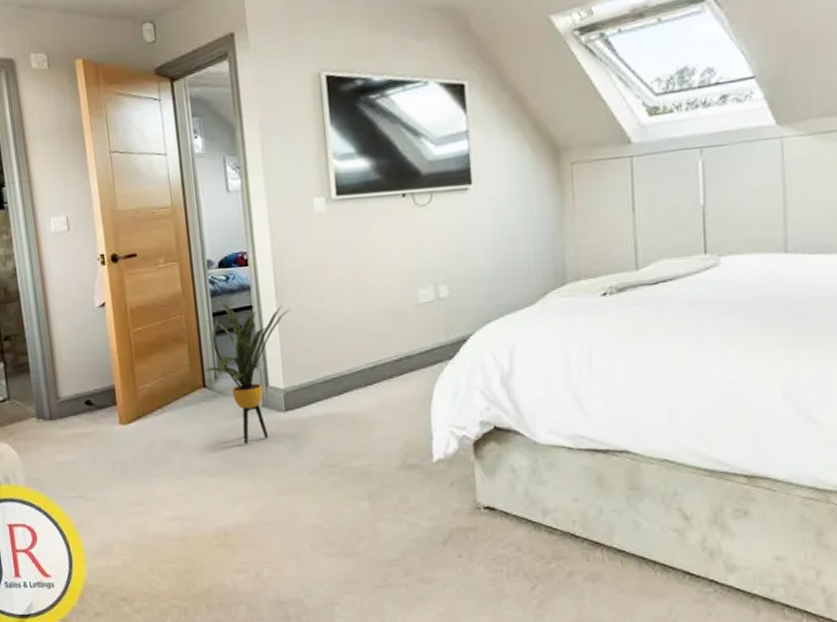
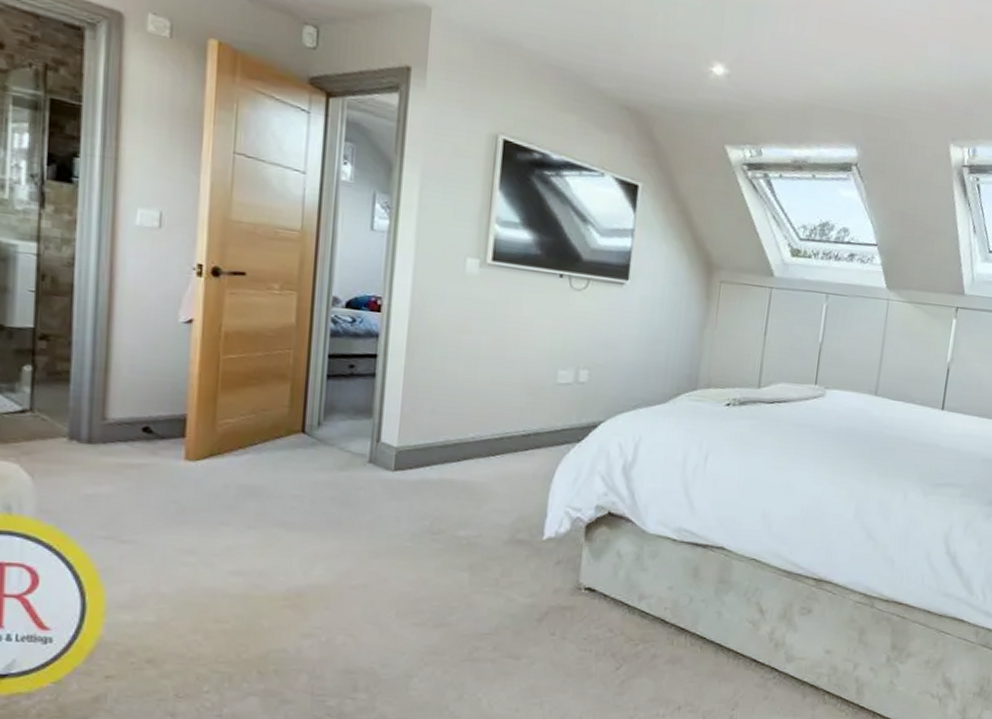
house plant: present [203,301,292,445] -> none [305,342,422,501]

